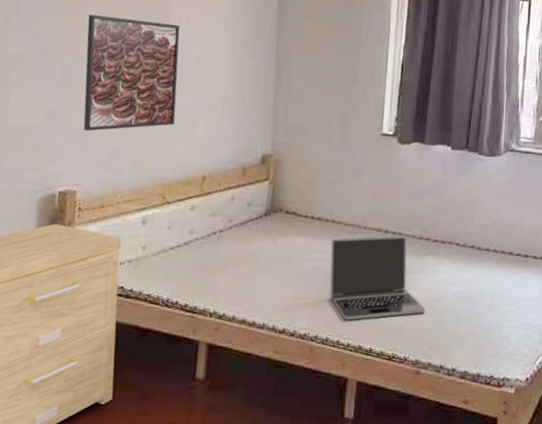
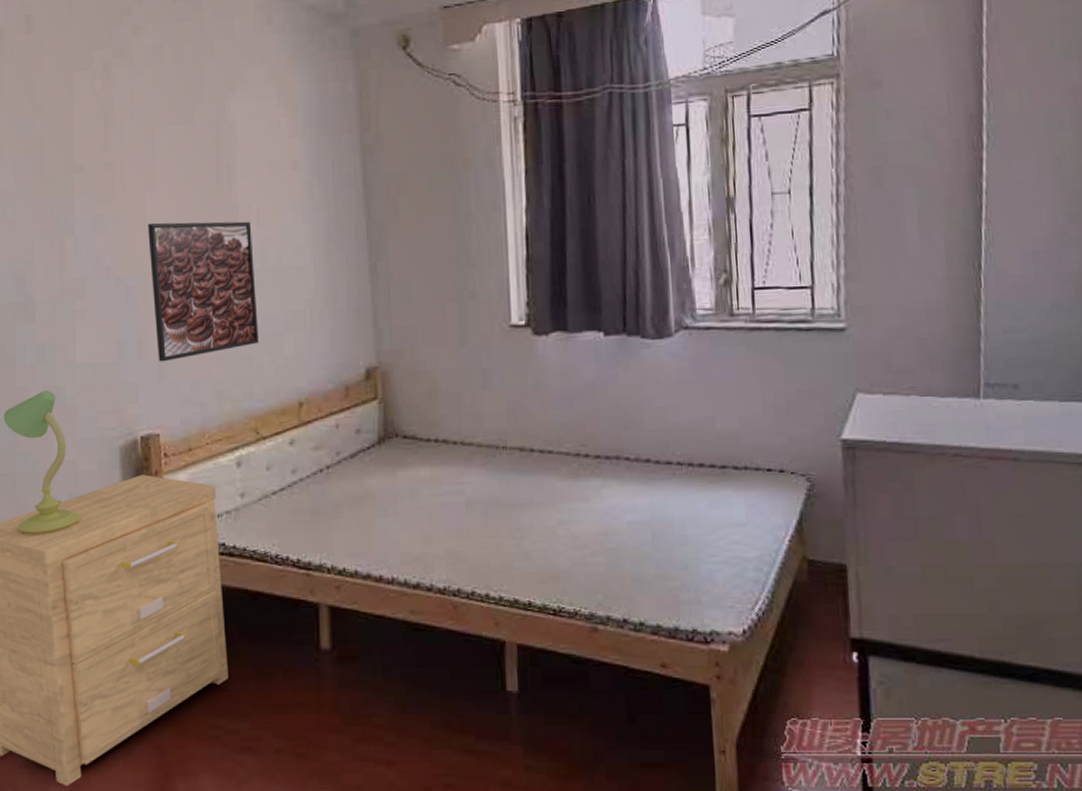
laptop: present [330,236,426,320] -> none [464,455,595,567]

